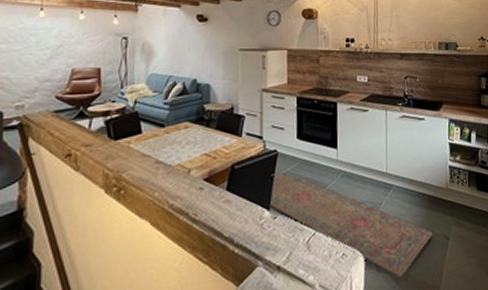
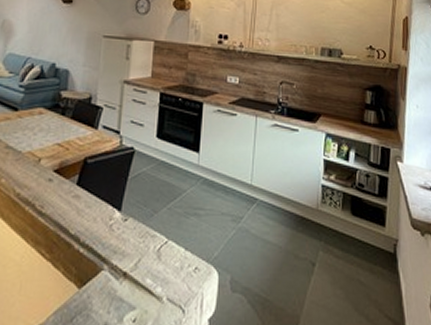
rug: present [269,173,433,278] -> none [120,173,297,302]

